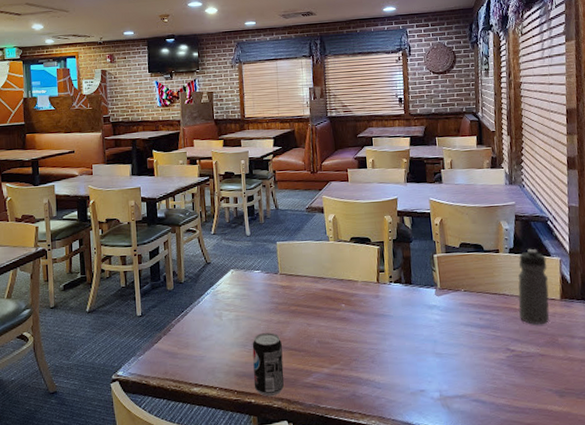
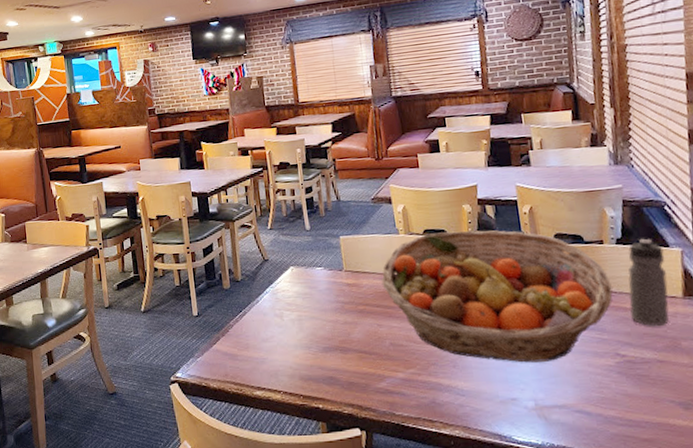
beverage can: present [252,332,284,397] -> none [317,334,354,402]
fruit basket: none [312,239,506,358] -> present [381,230,613,363]

